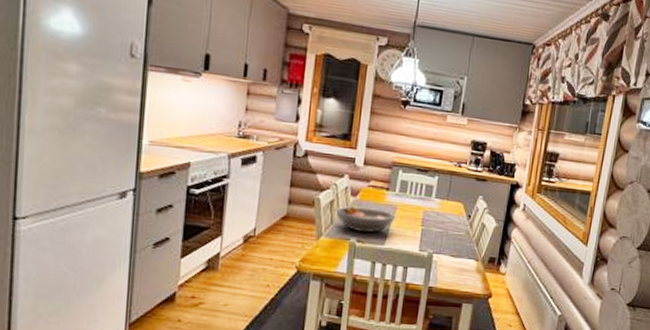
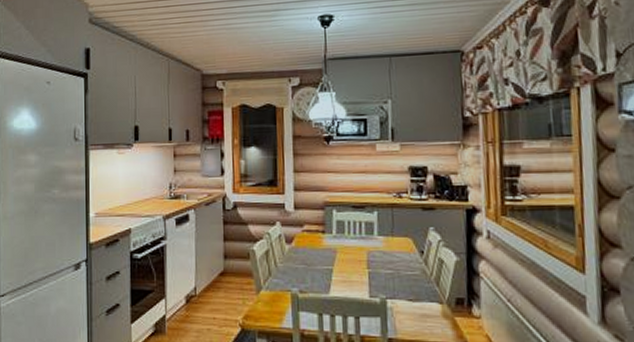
fruit bowl: present [336,206,396,233] -> none [272,253,337,281]

